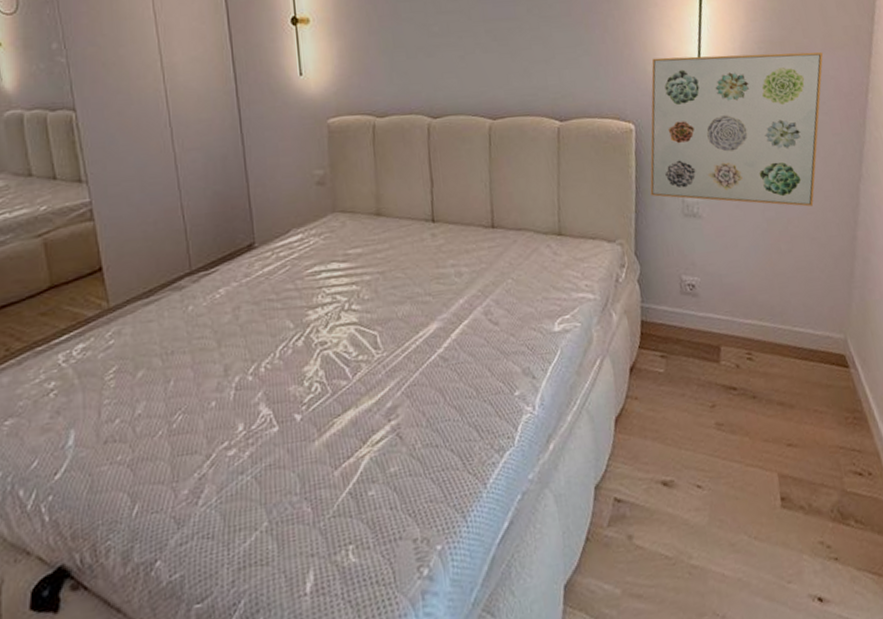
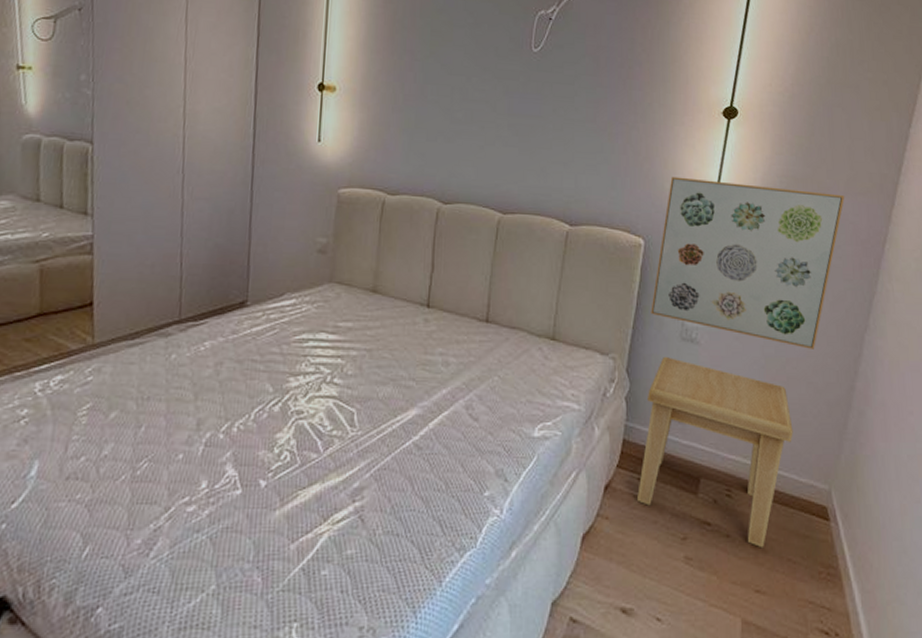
side table: none [658,234,804,404] -> present [637,356,793,549]

